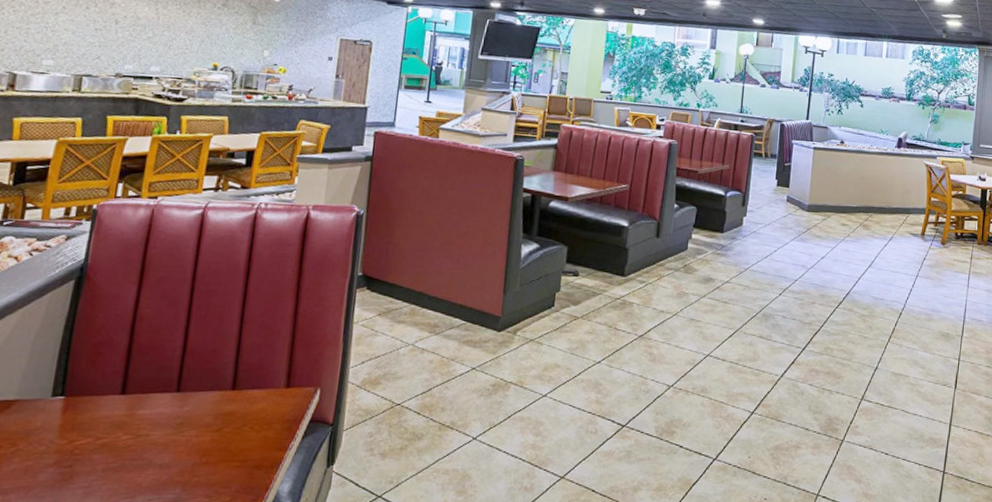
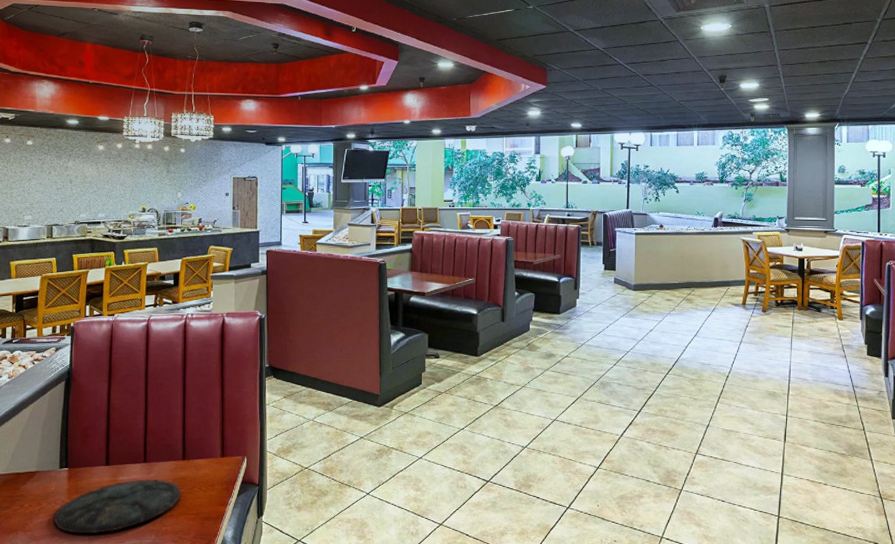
plate: none [33,414,225,487] -> present [53,479,181,535]

